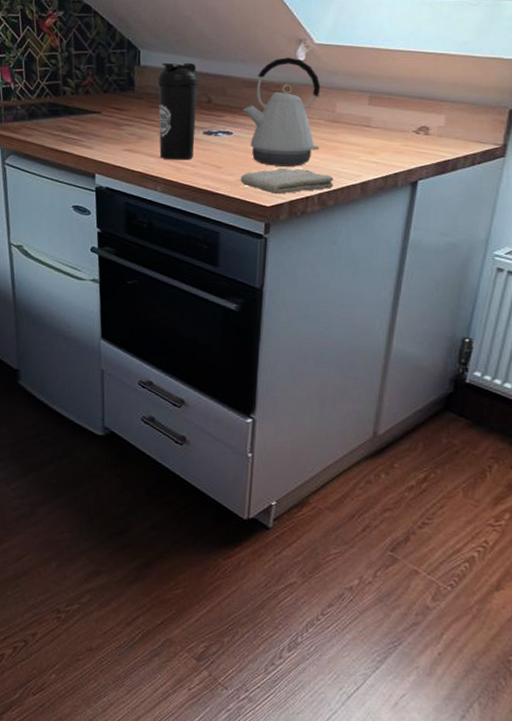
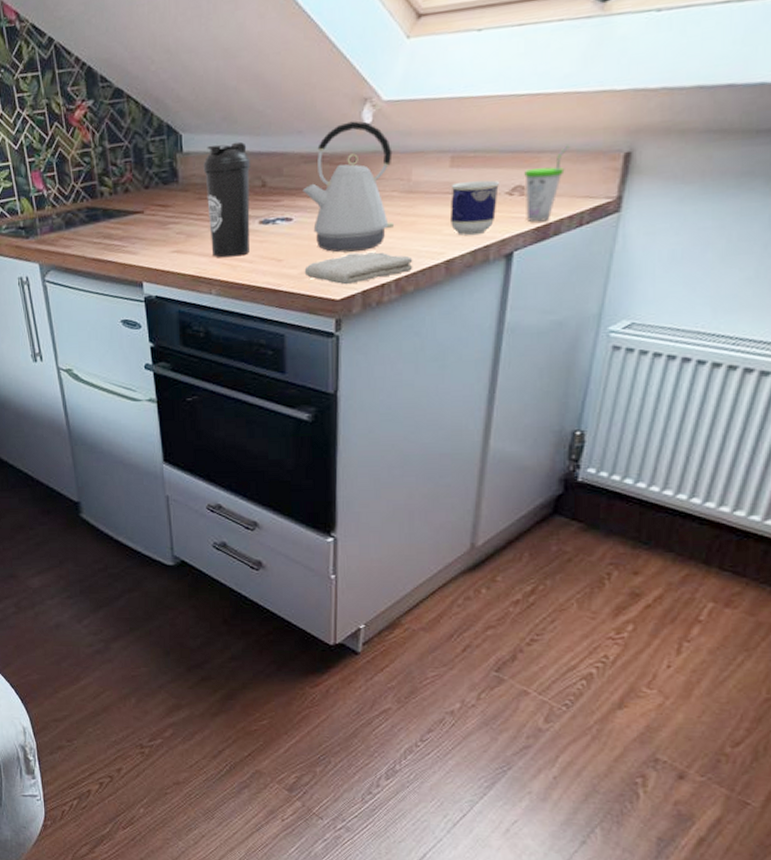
cup: none [366,119,409,164] -> present [449,180,500,236]
cup: none [428,98,466,158] -> present [524,145,570,222]

